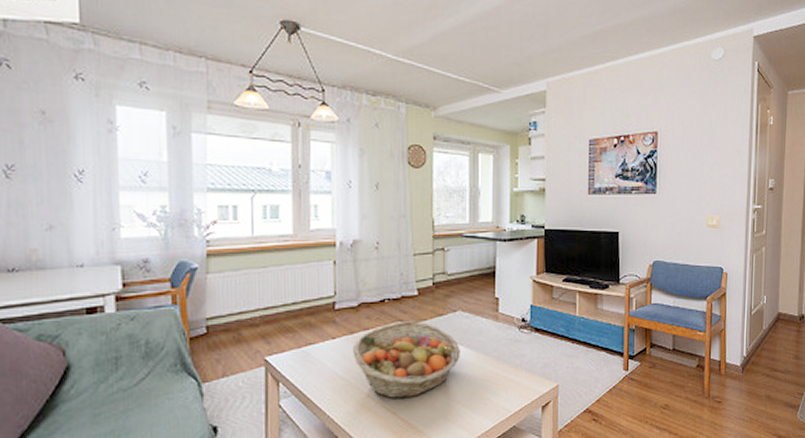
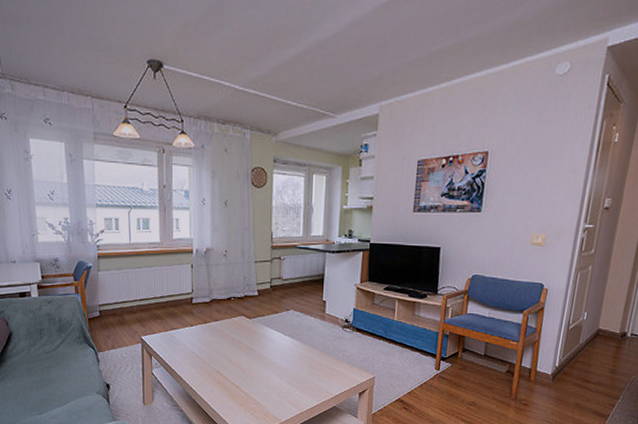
fruit basket: present [352,321,460,399] -> none [205,316,292,377]

